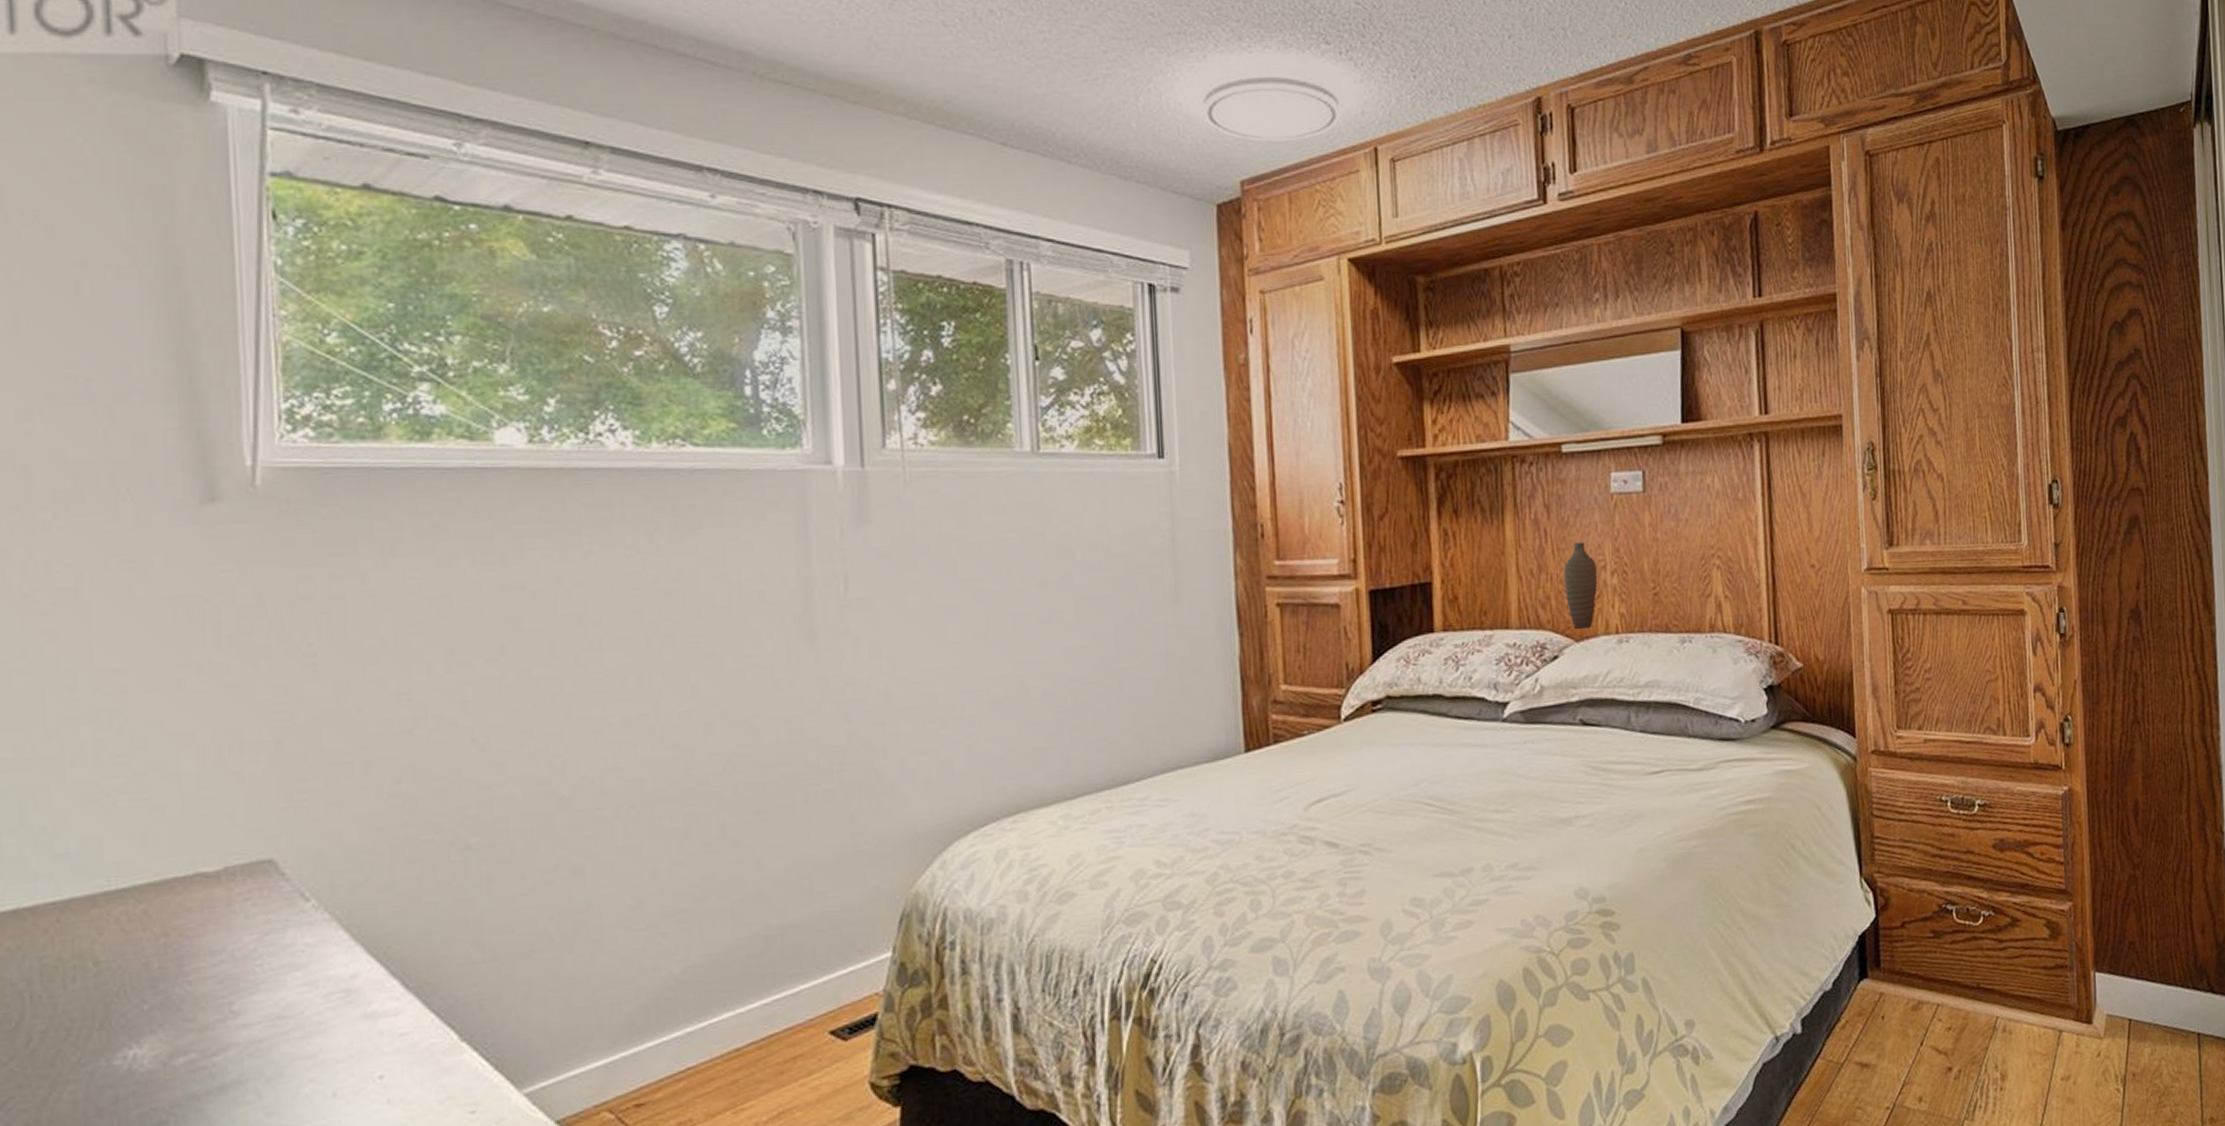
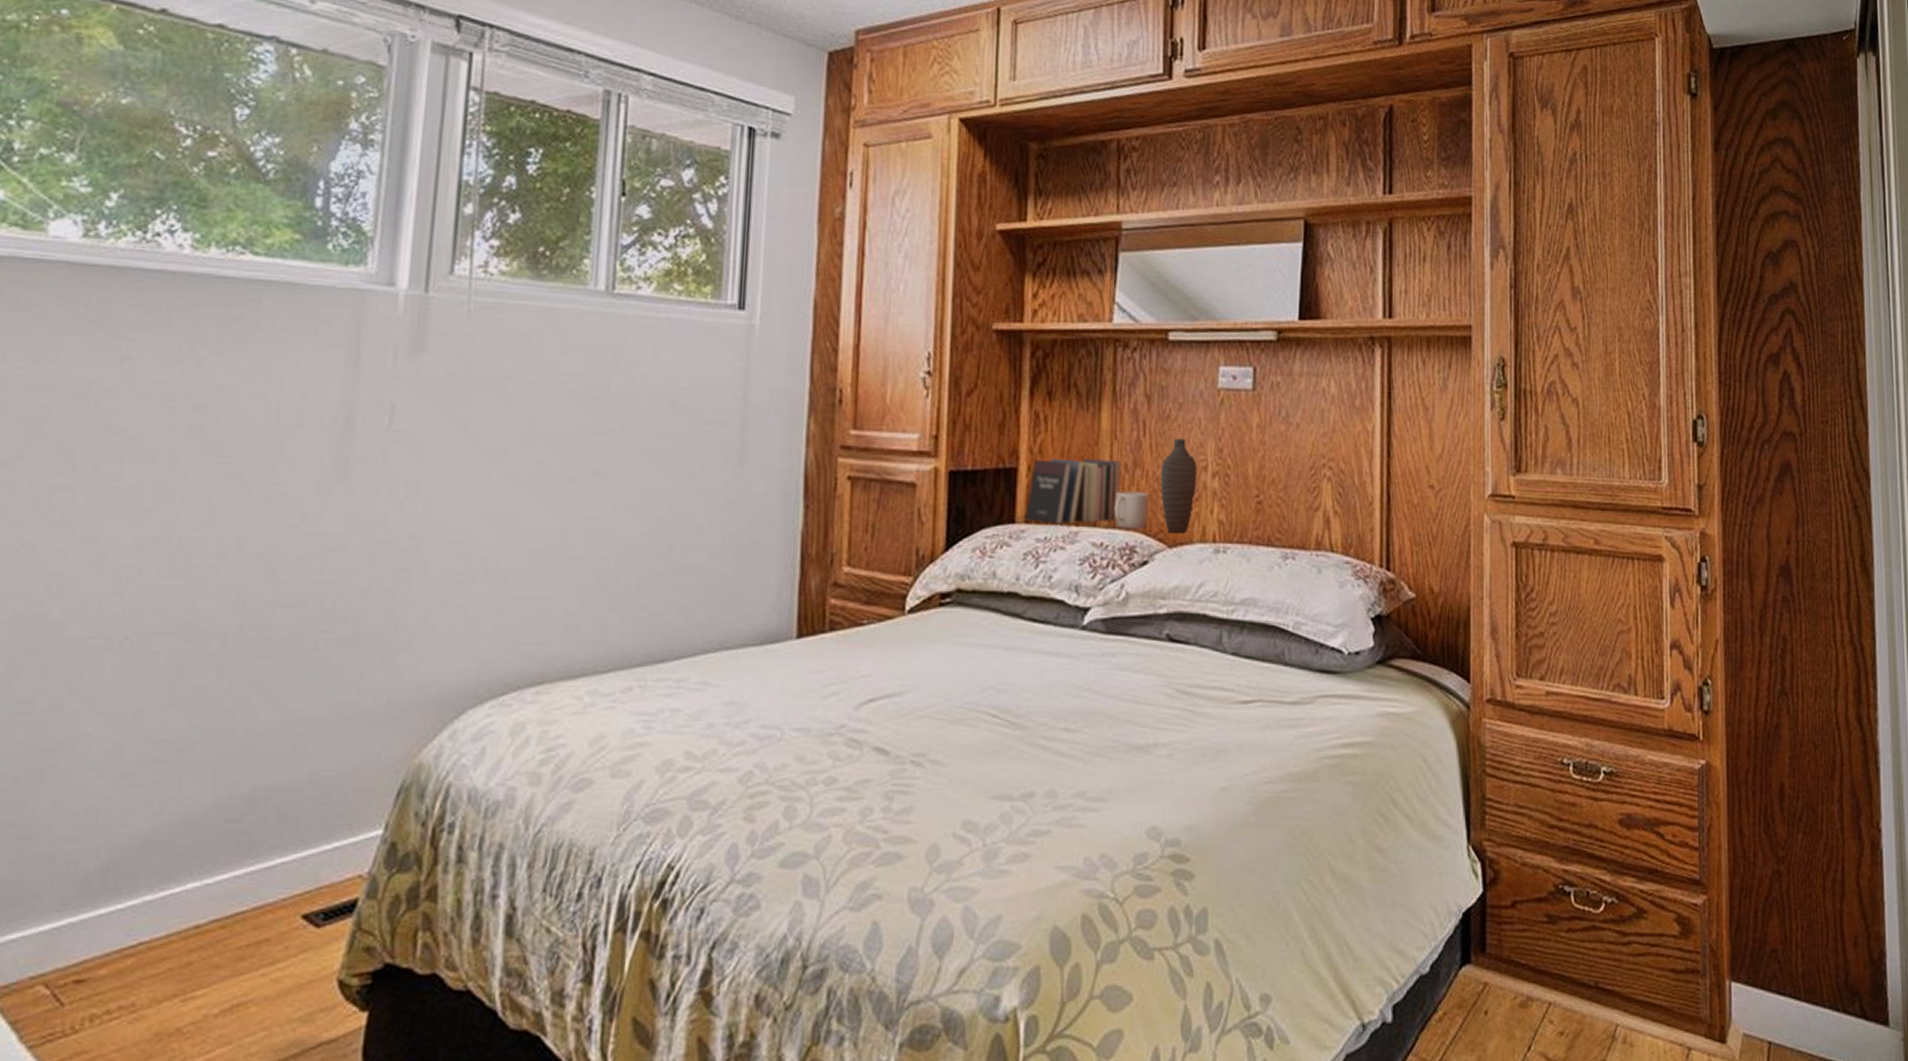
books: none [1442,567,1529,631] -> present [1025,458,1123,525]
mug: none [1523,593,1556,629] -> present [1114,491,1149,529]

